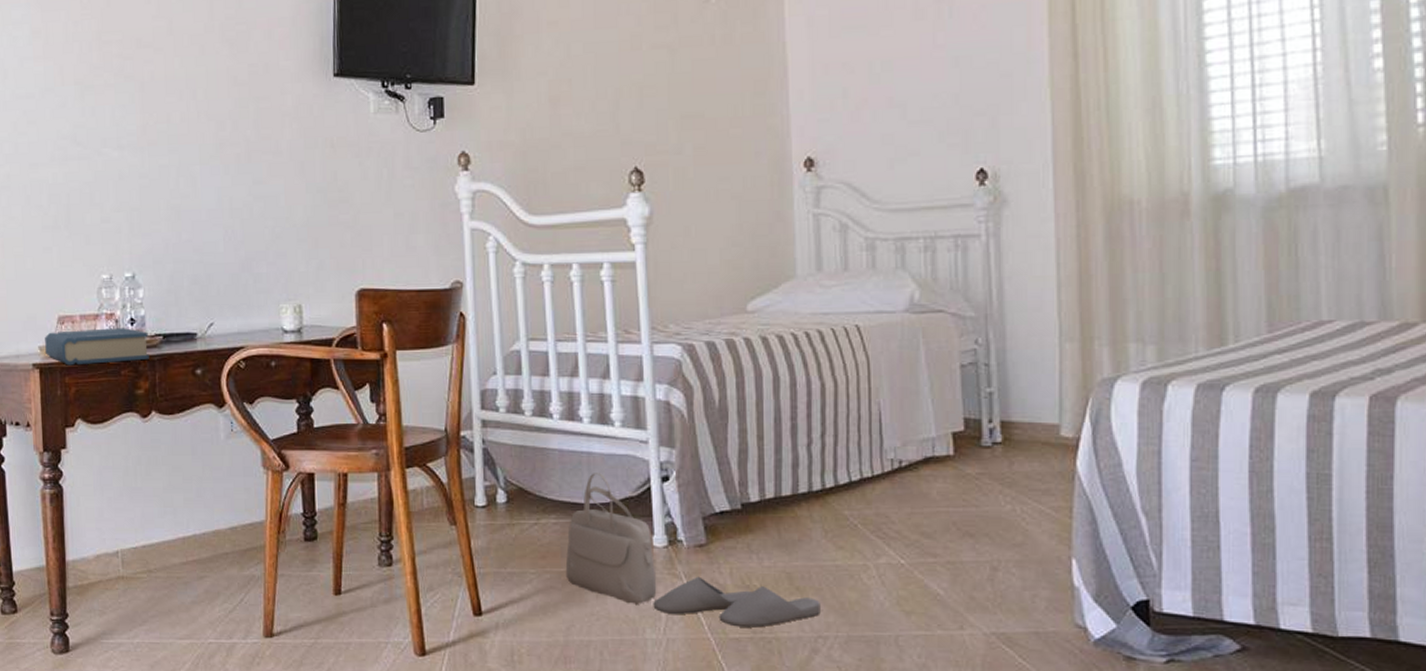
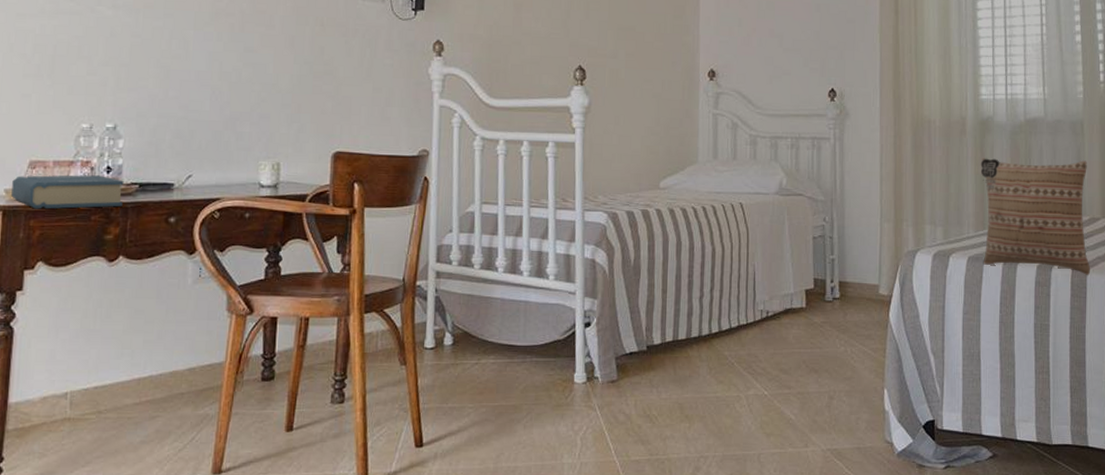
handbag: present [565,473,657,606] -> none [499,319,576,434]
slippers: present [653,576,821,628] -> none [571,408,704,451]
cushion: none [1214,241,1402,406] -> present [980,158,1091,276]

